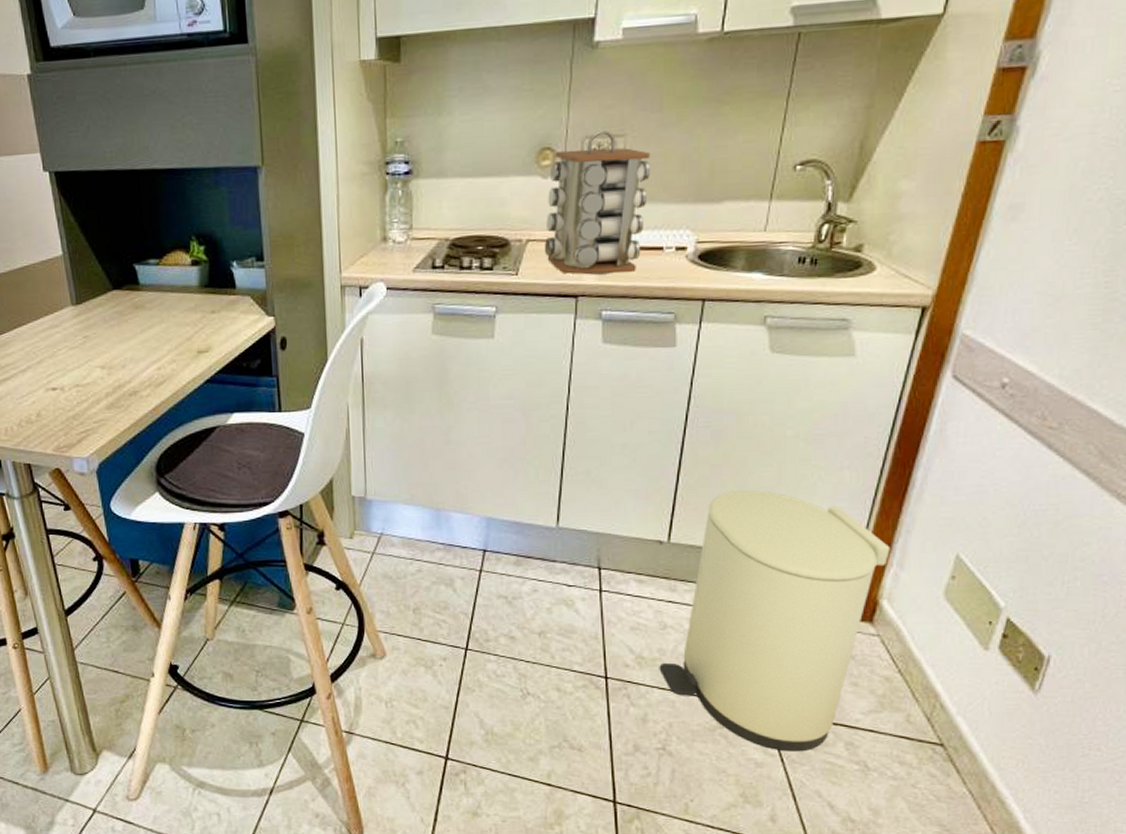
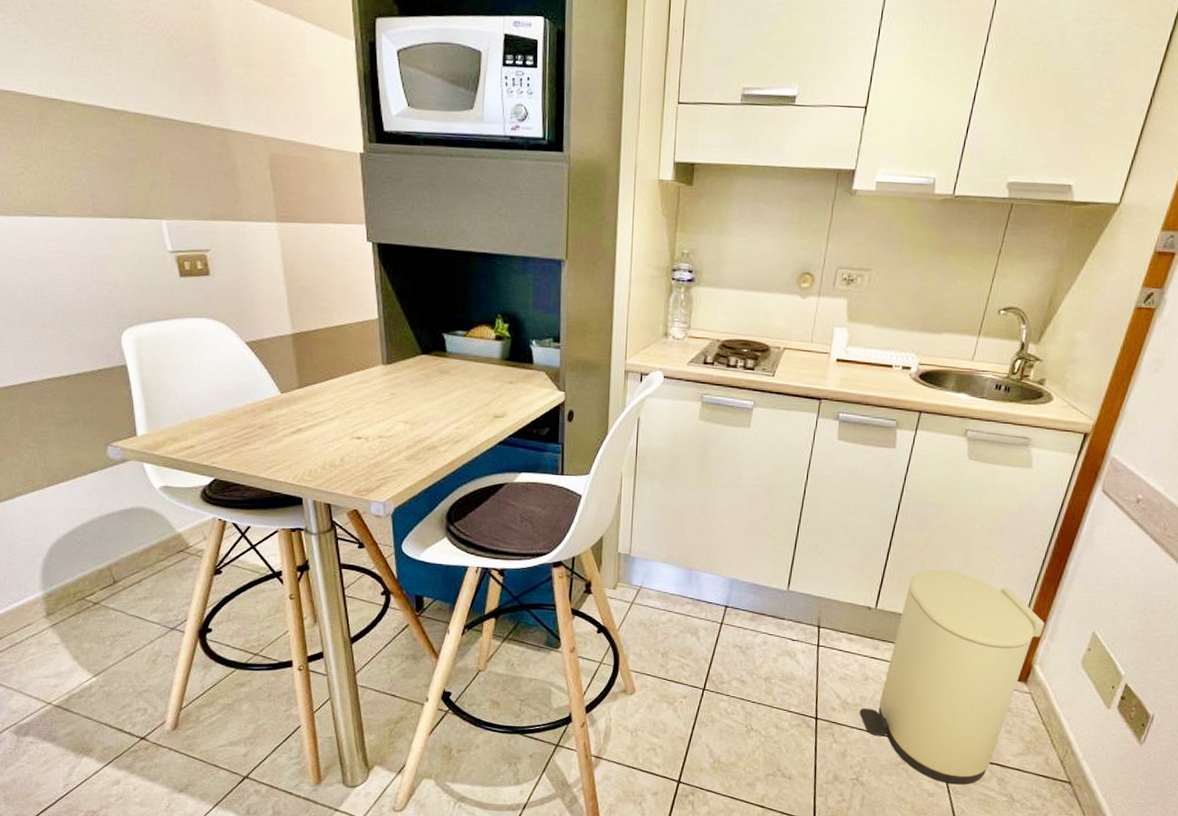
spice rack: present [544,130,651,275] -> none [797,263,889,384]

